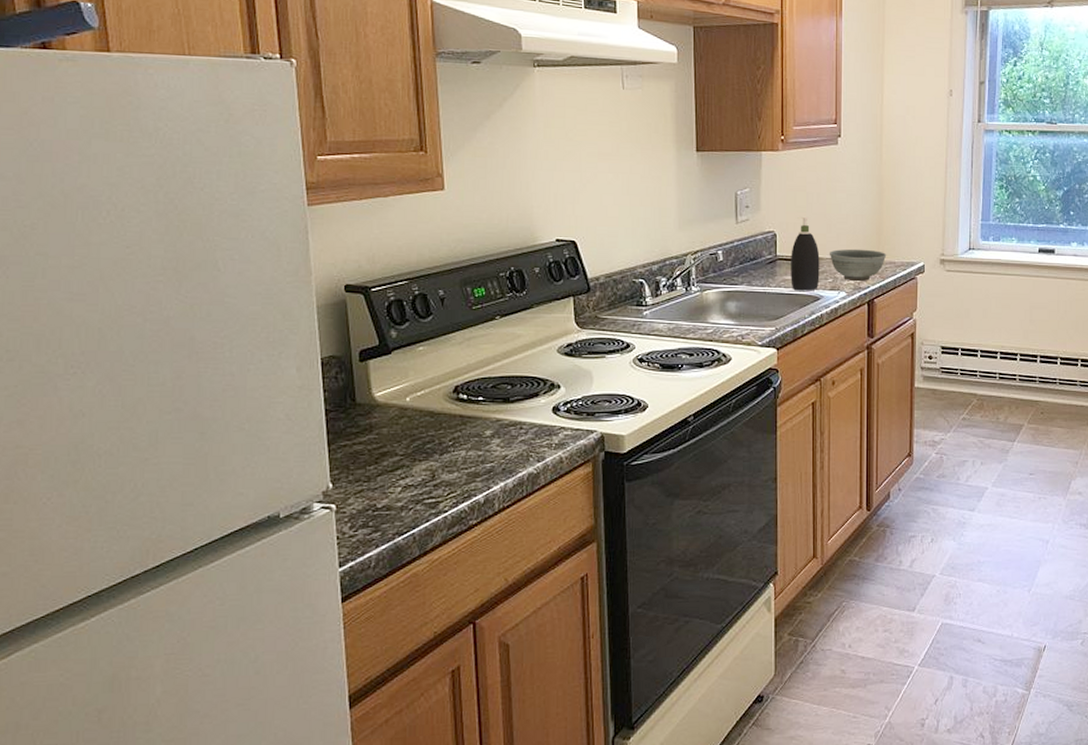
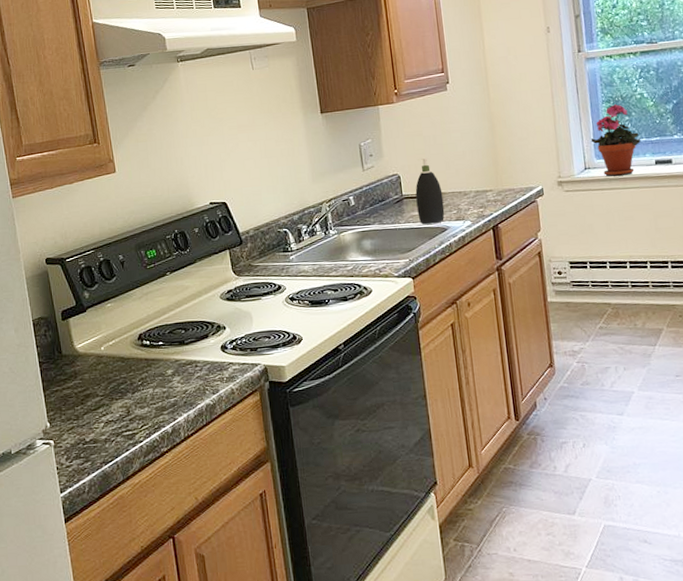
bowl: present [829,249,887,282] -> none [450,180,506,211]
potted plant: none [979,184,1028,261] -> present [590,104,641,177]

